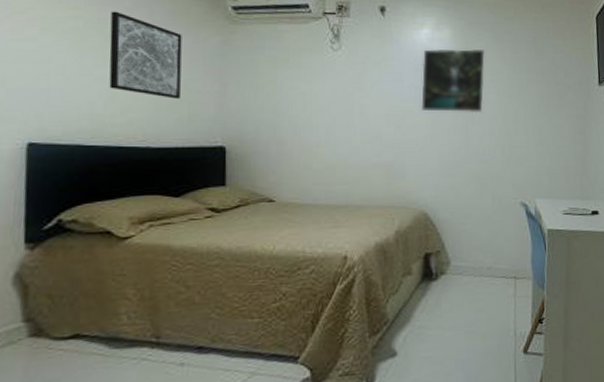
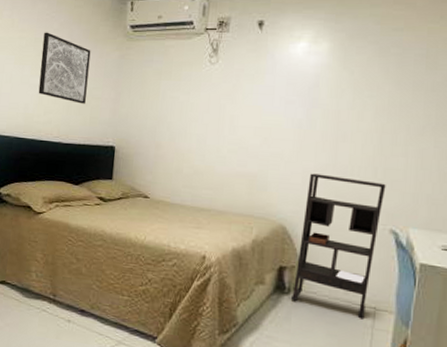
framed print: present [421,48,486,113] -> none [290,62,366,131]
bookshelf: none [440,157,513,290] -> present [291,173,386,320]

